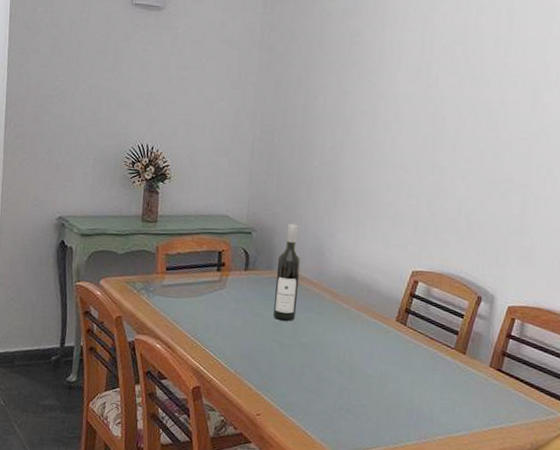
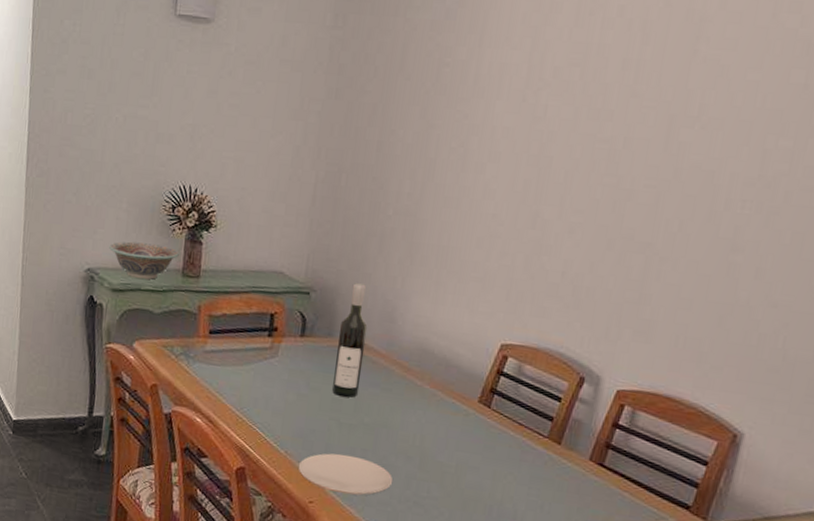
decorative bowl: none [78,193,139,225] -> present [109,241,179,280]
plate: none [246,370,328,407] -> present [298,453,394,496]

